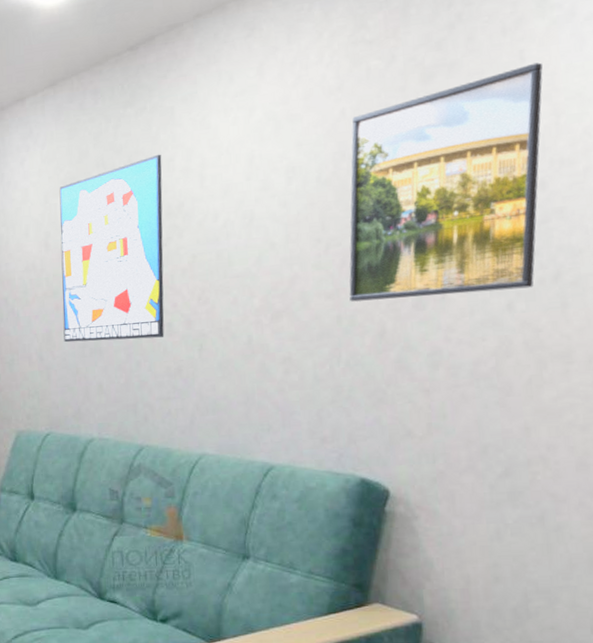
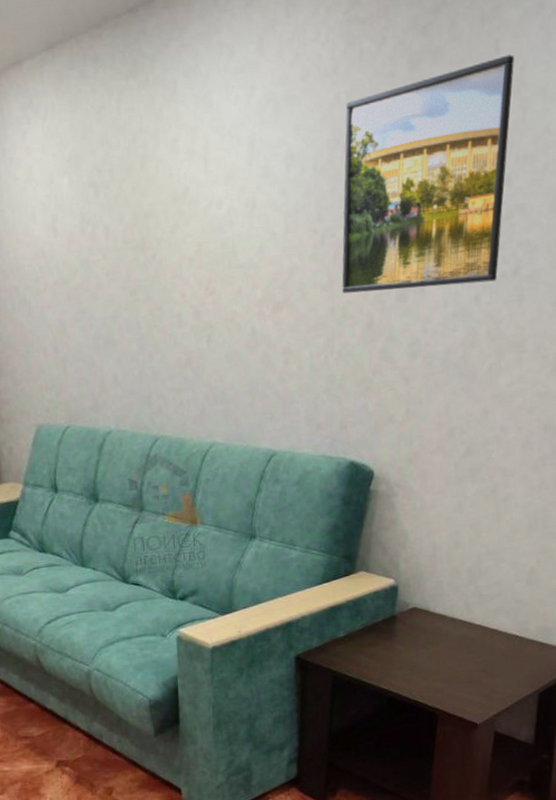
wall art: present [59,154,165,343] -> none [64,133,175,334]

